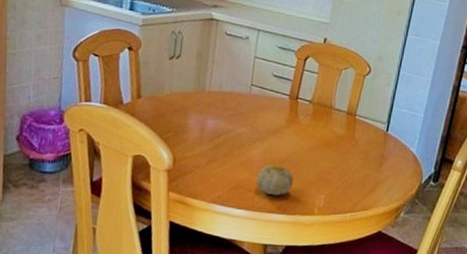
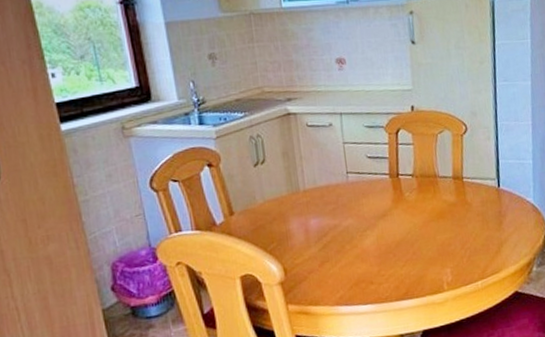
fruit: present [256,164,294,196] -> none [375,248,415,282]

